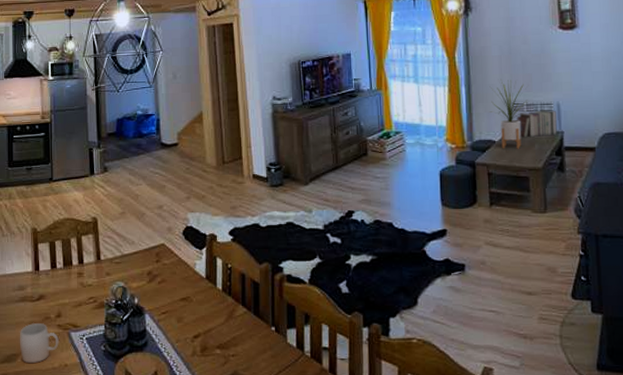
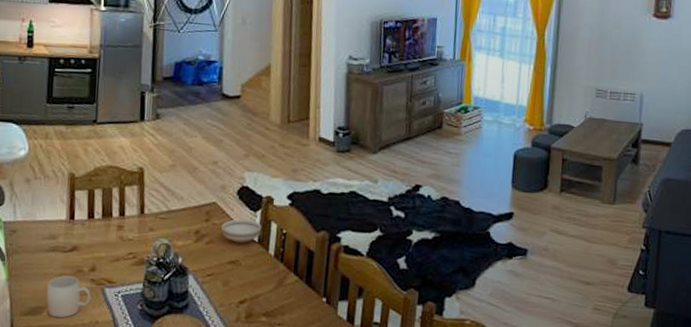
bowl: none [171,258,208,280] -> present [221,219,262,243]
house plant: present [489,79,528,149] -> none [572,62,612,137]
books: present [516,110,557,138] -> none [598,99,638,127]

